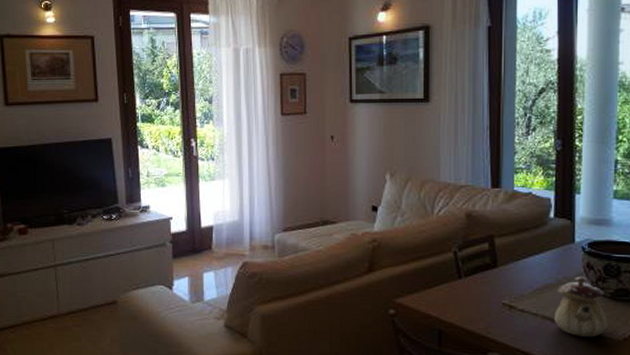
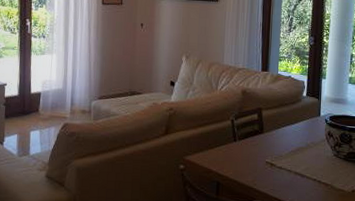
teapot: present [554,276,608,337] -> none [303,141,341,189]

